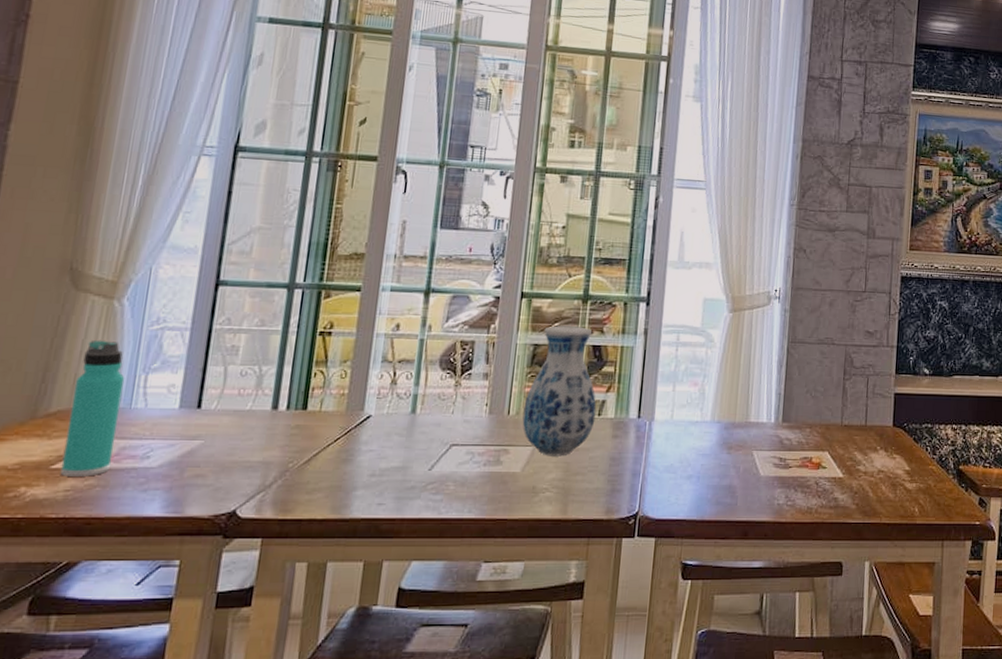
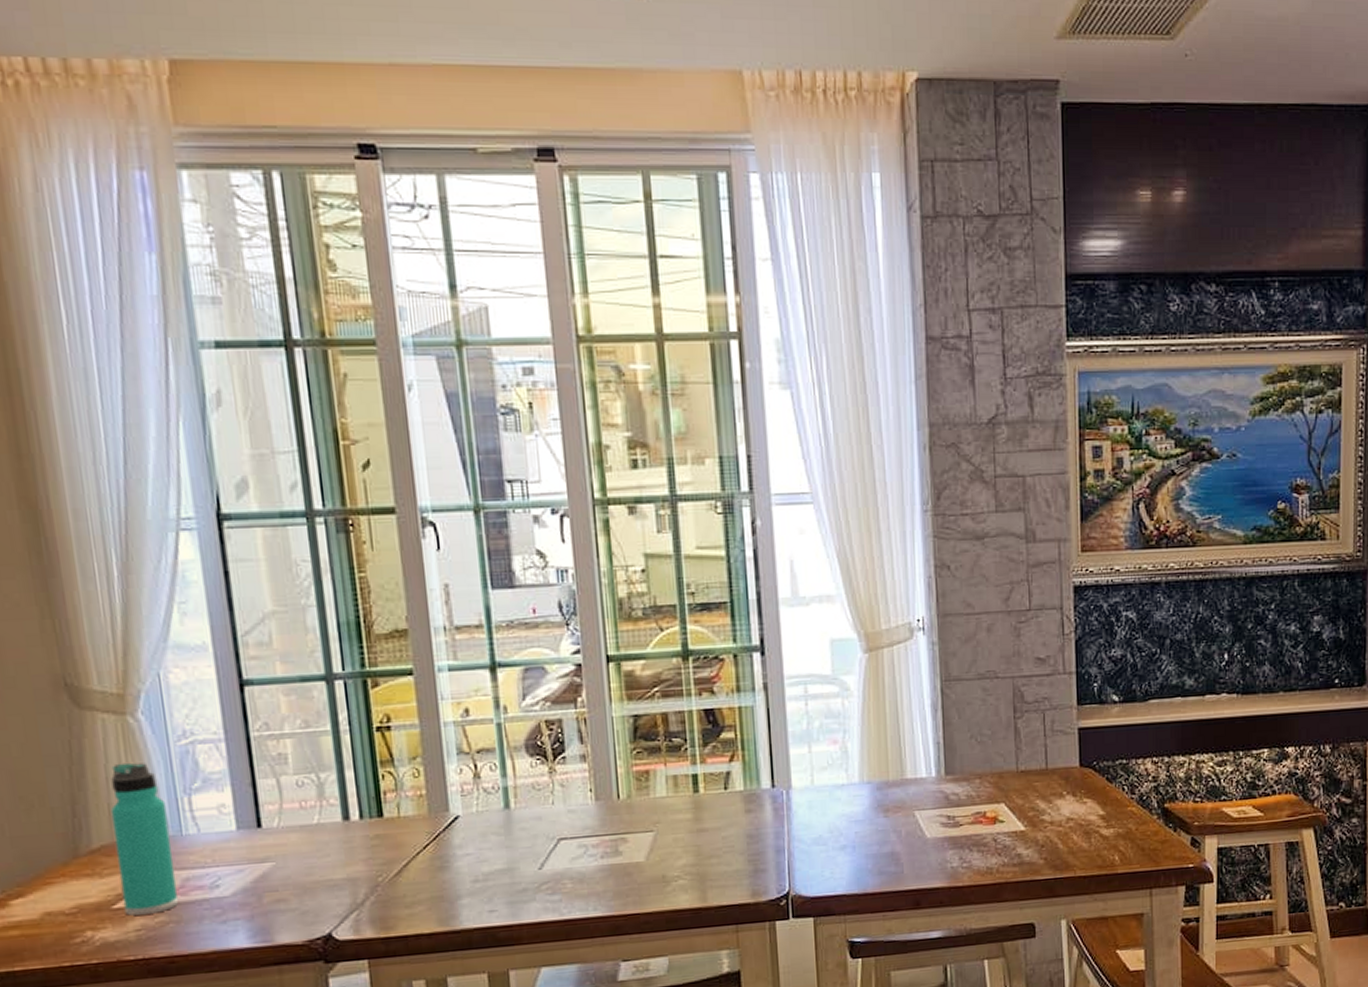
vase: present [522,325,597,457] -> none [634,689,722,841]

